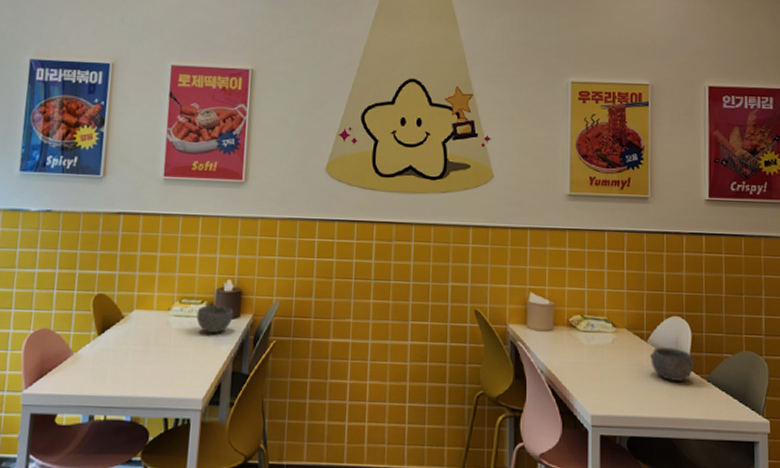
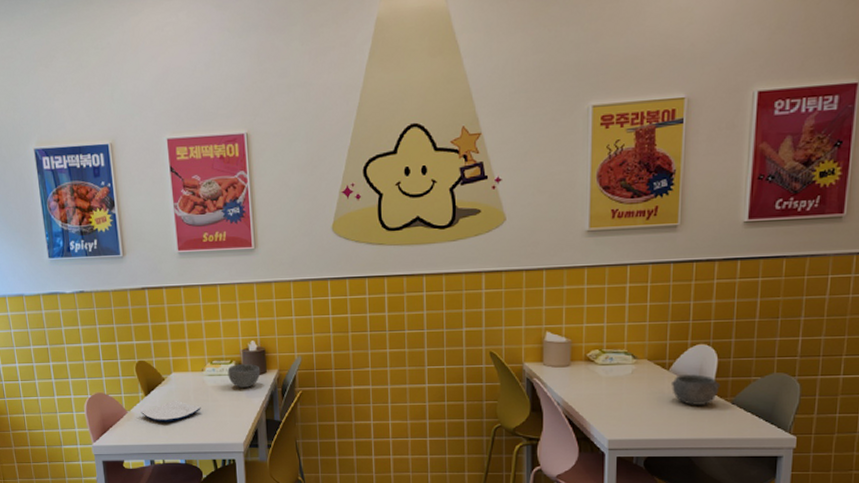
plate: none [88,342,161,369] -> present [140,400,201,422]

